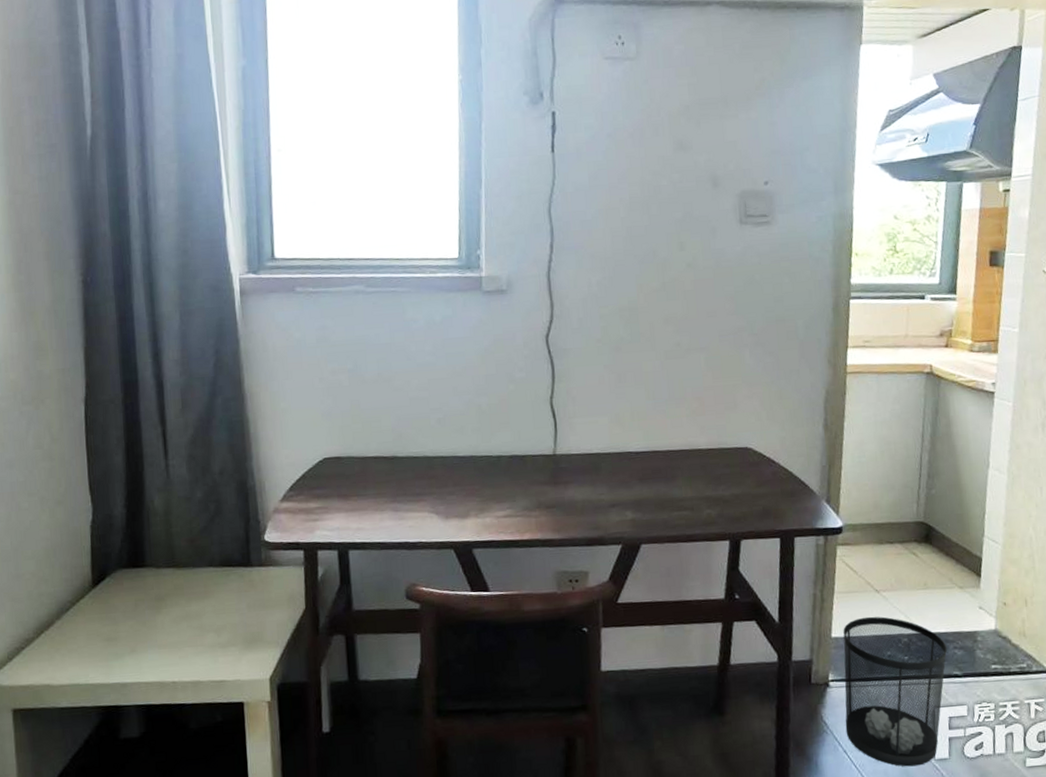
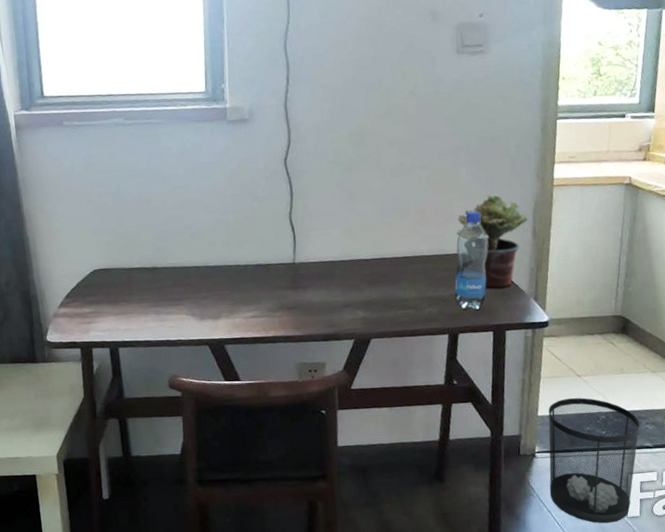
bottle: none [736,399,774,514] -> present [454,211,488,311]
potted plant: none [738,382,819,490] -> present [456,195,528,290]

